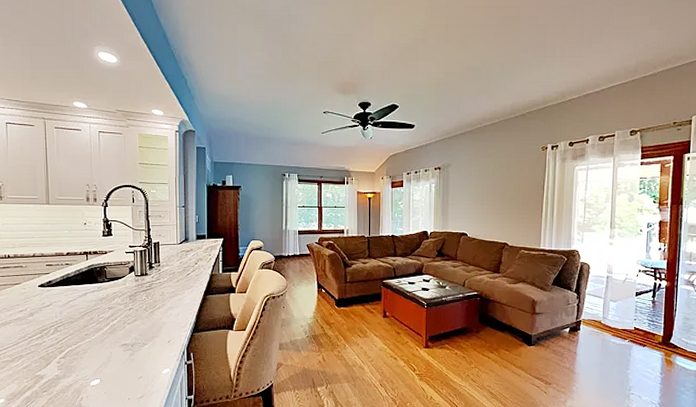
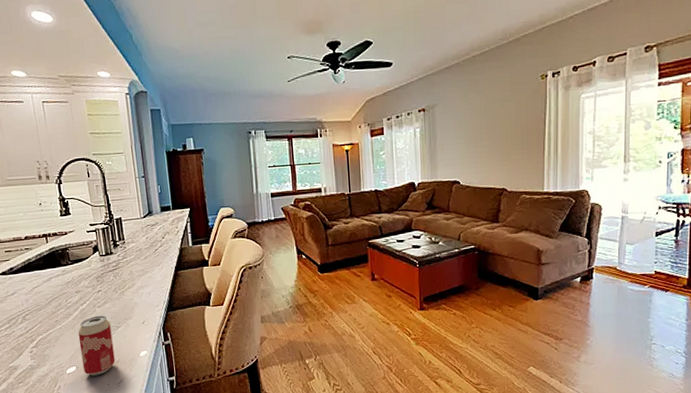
beverage can: none [106,332,138,390] -> present [78,315,115,376]

